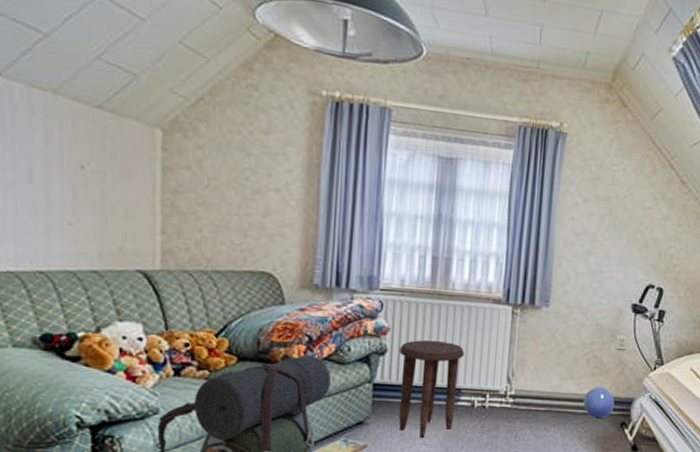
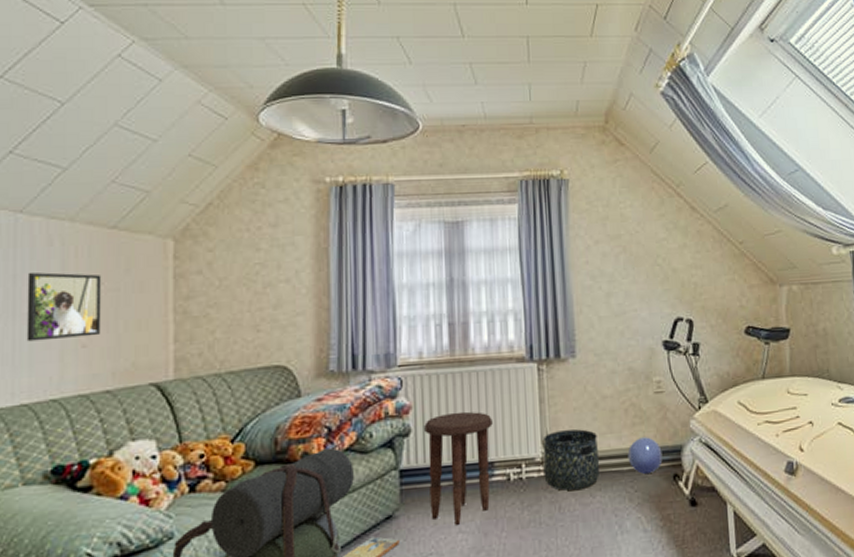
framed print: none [9,141,88,216] -> present [26,272,102,342]
basket: none [505,370,558,423] -> present [543,429,600,491]

